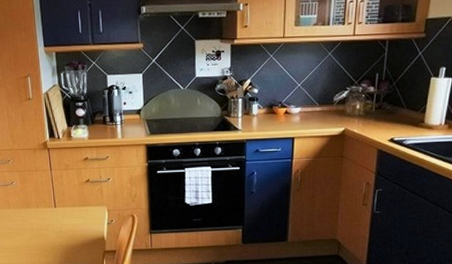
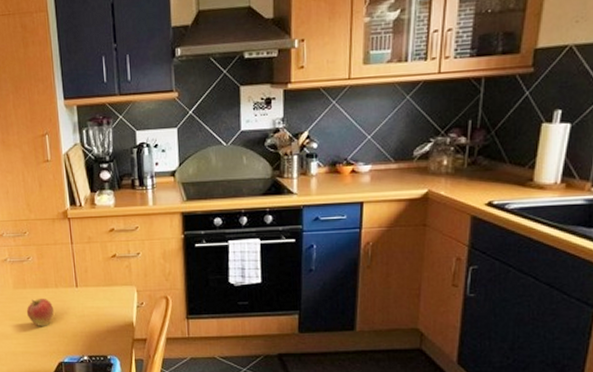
fruit: none [10,217,35,241] -> present [26,299,54,326]

